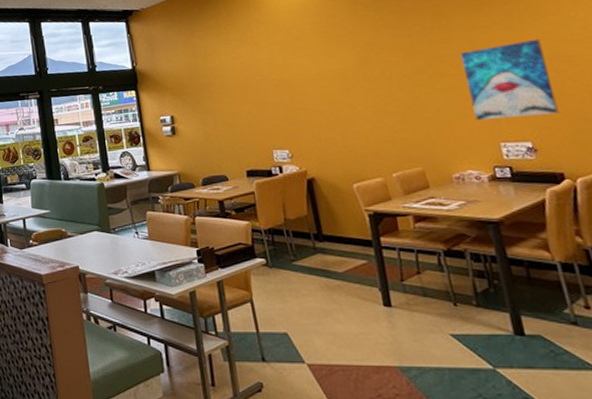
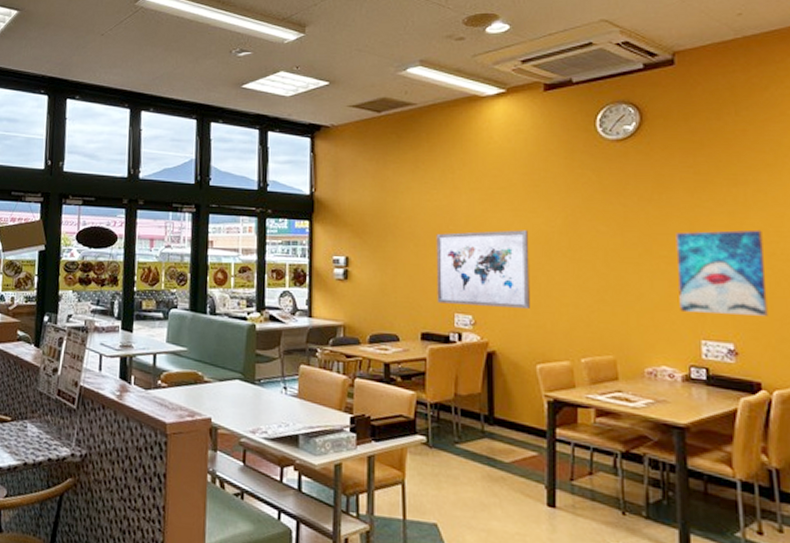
wall art: none [246,70,339,143] -> present [436,230,530,308]

